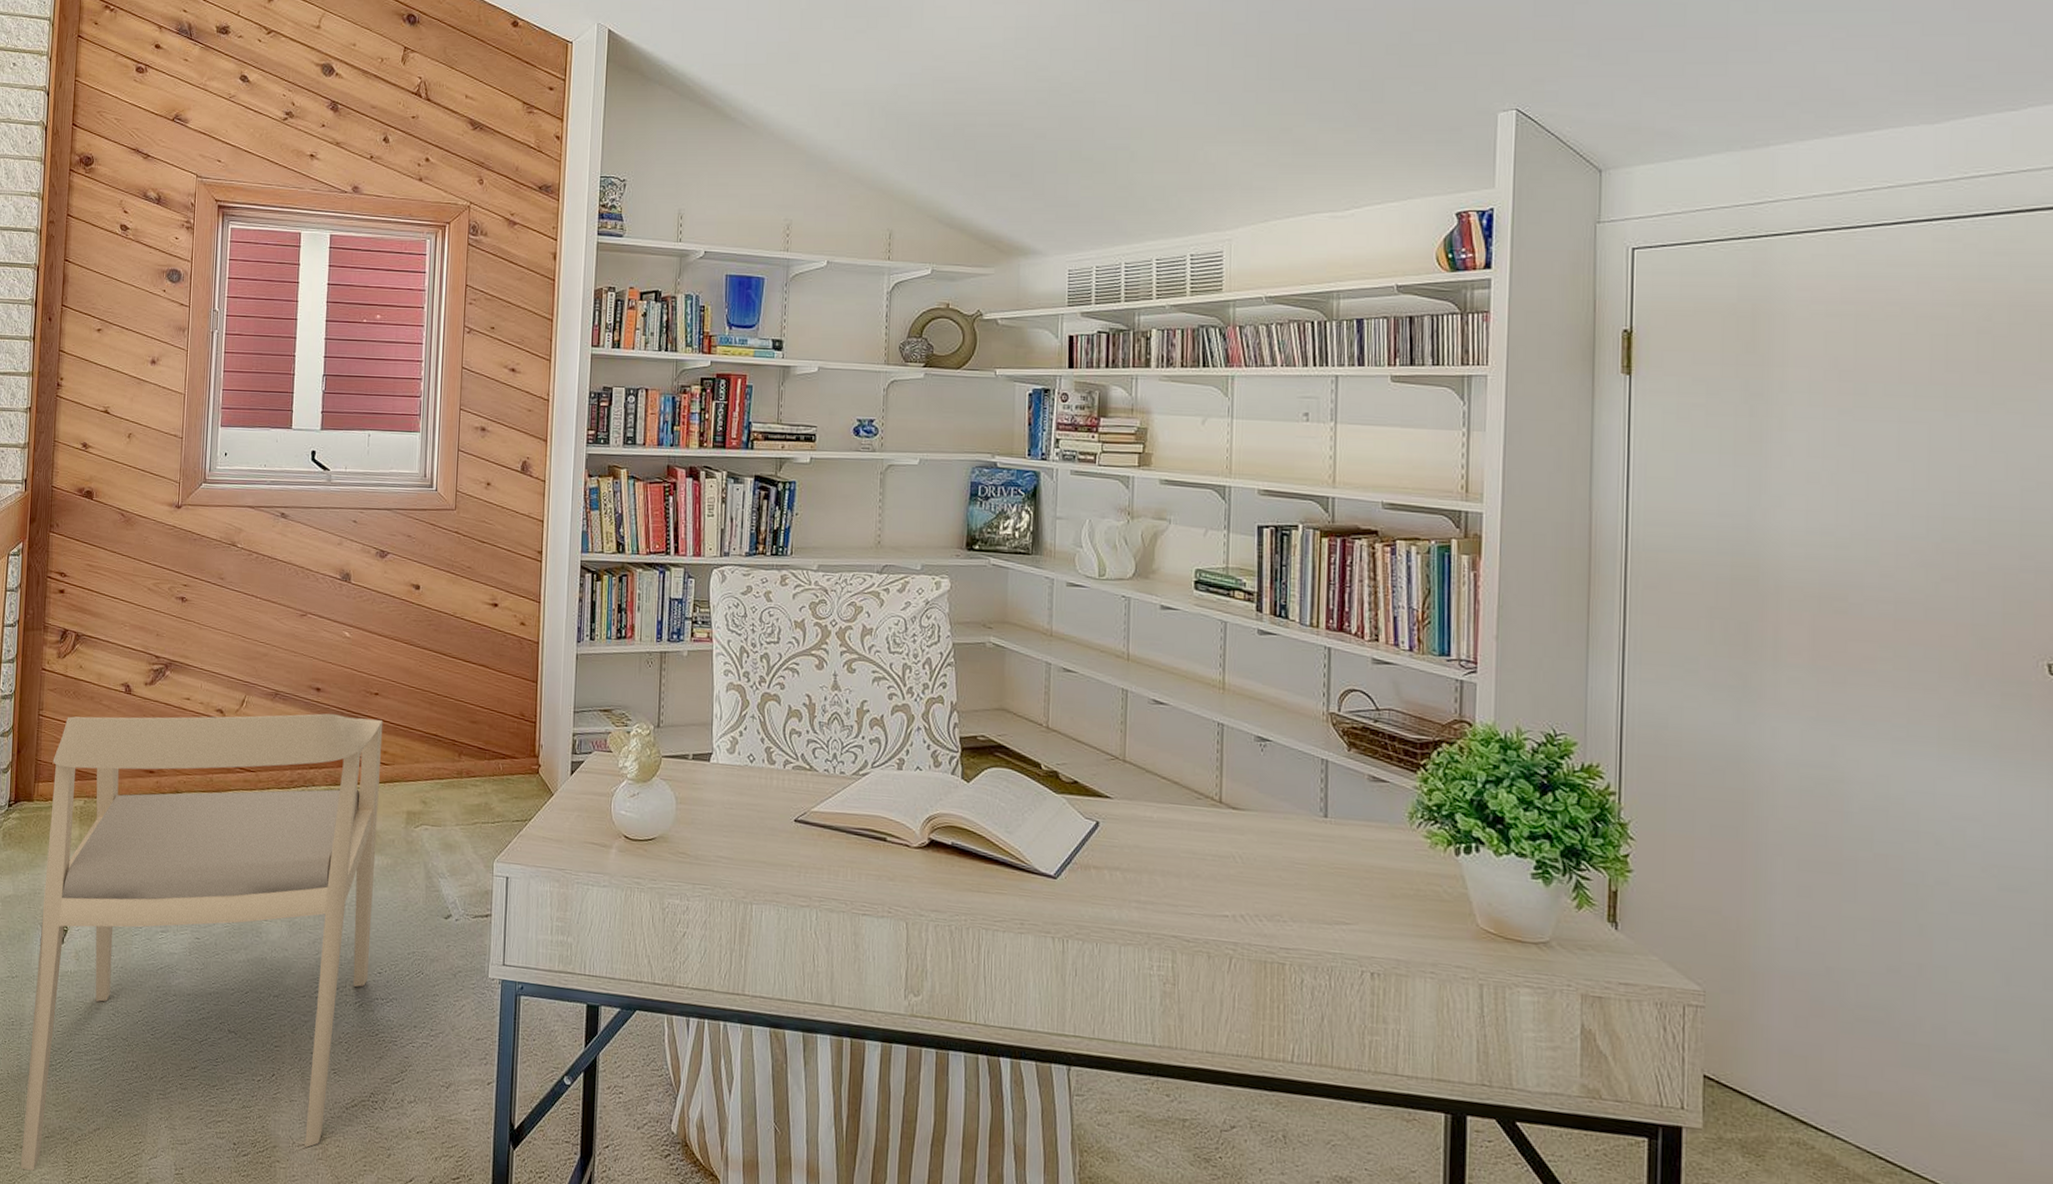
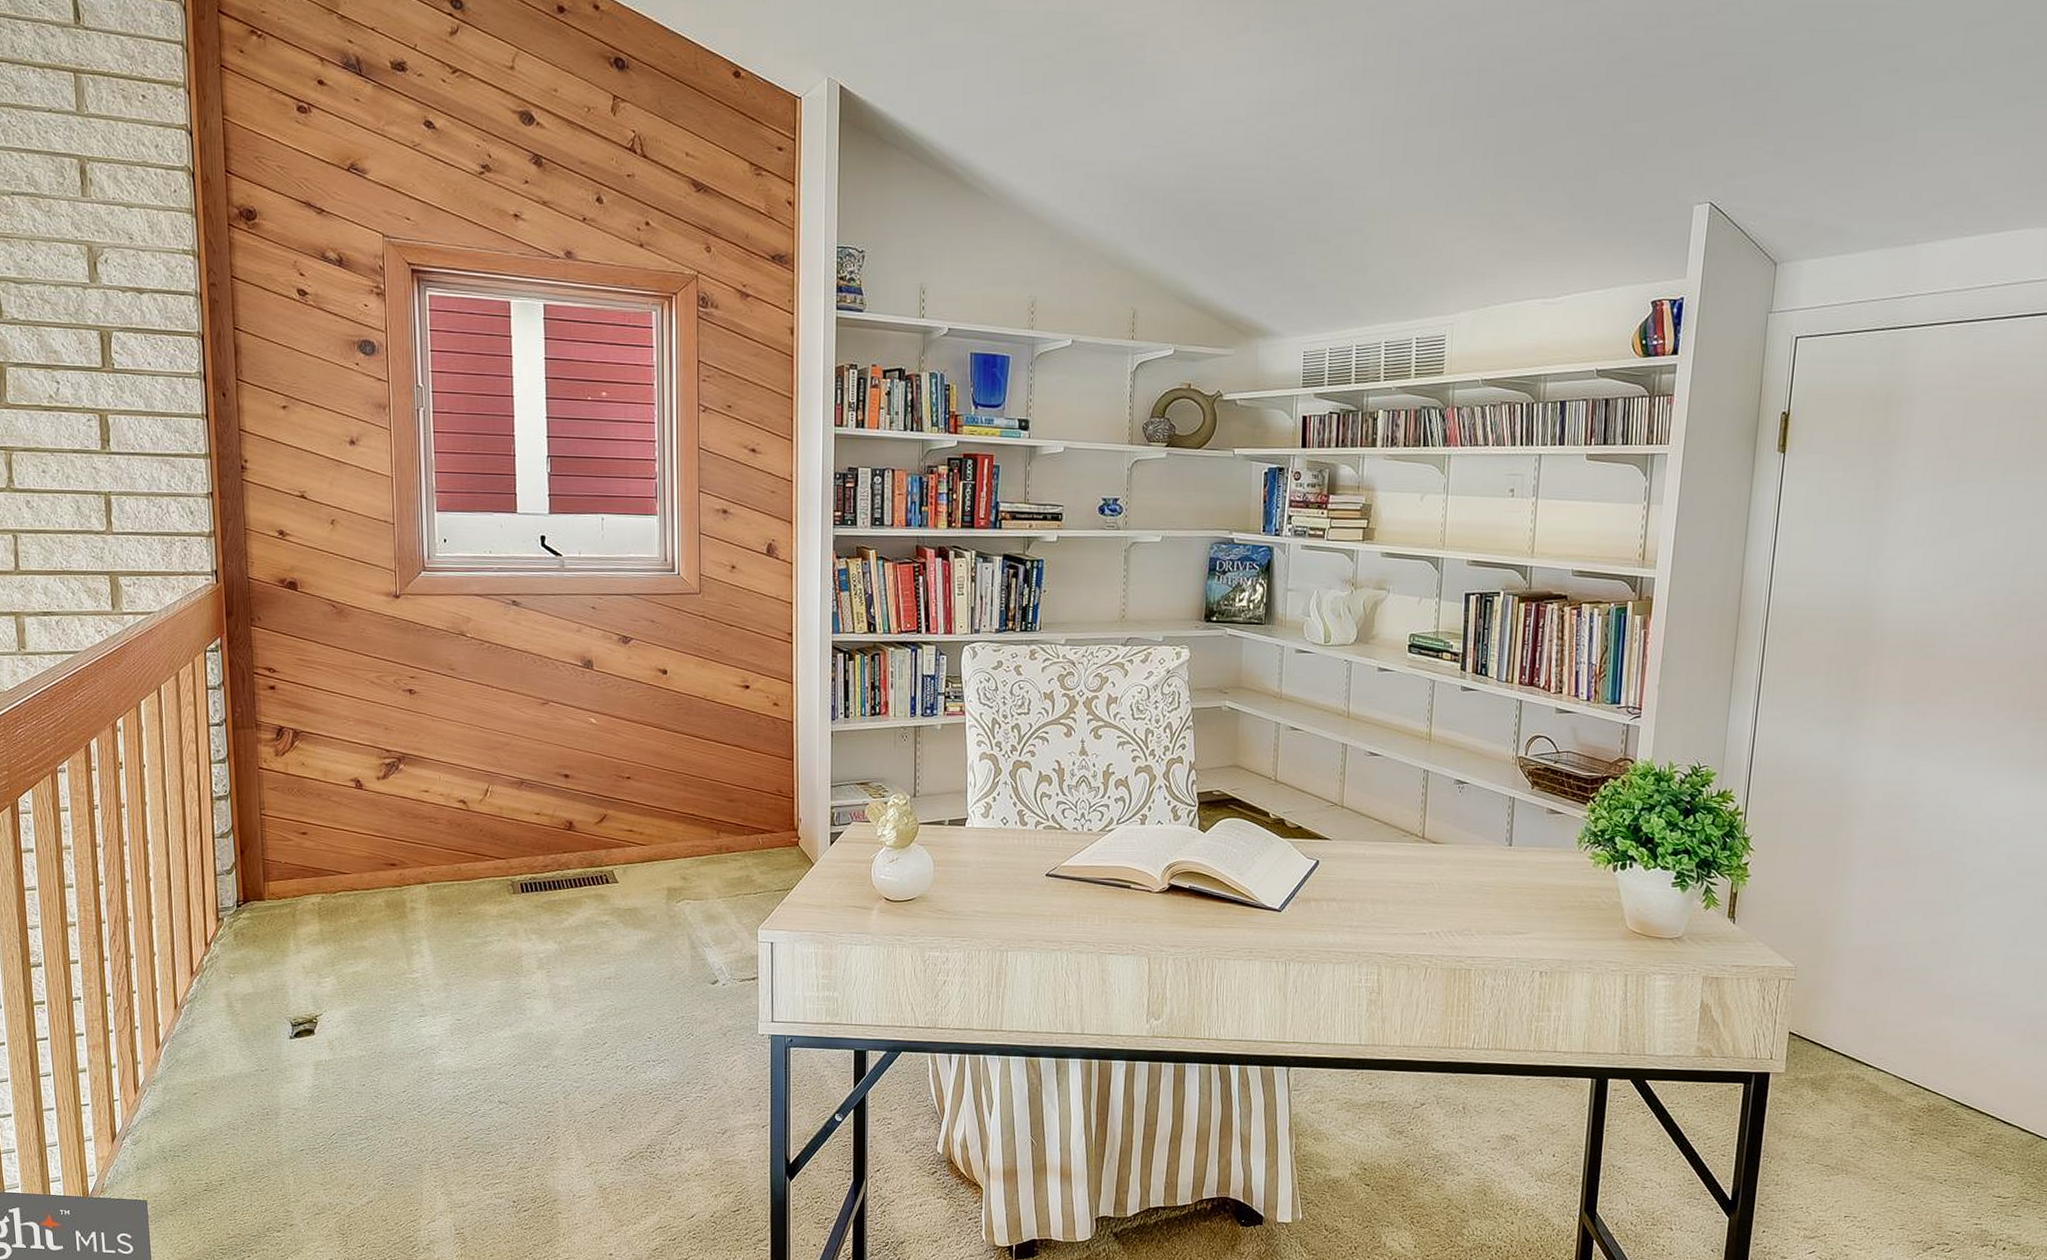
armchair: present [20,713,383,1171] -> none [281,799,639,1245]

